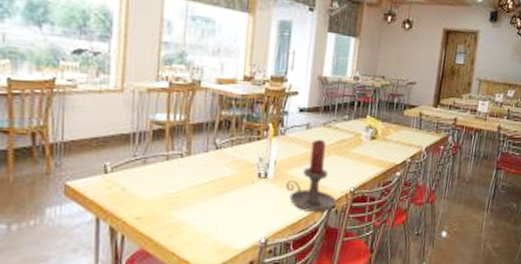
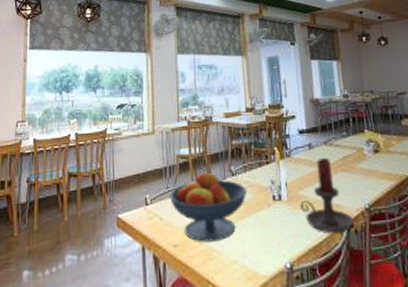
fruit bowl: none [135,141,232,216] -> present [168,171,248,242]

